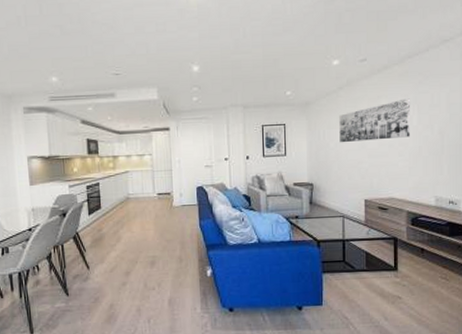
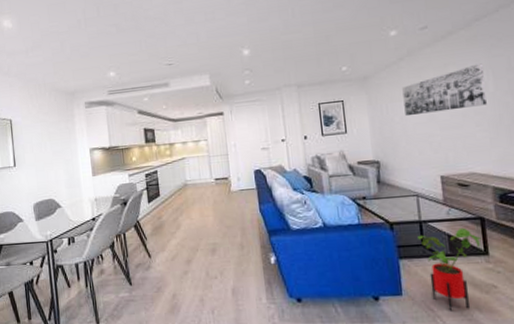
house plant: none [340,246,393,319] -> present [418,227,481,311]

